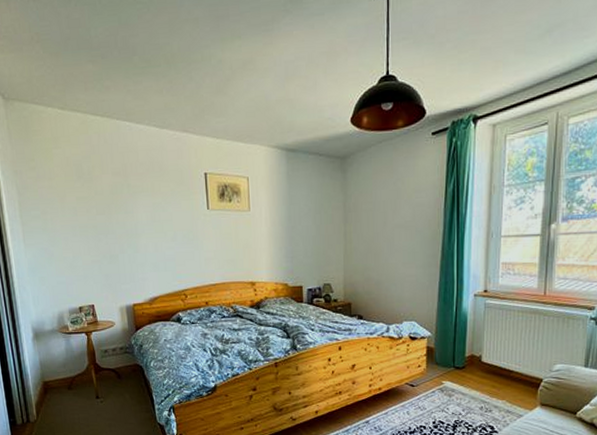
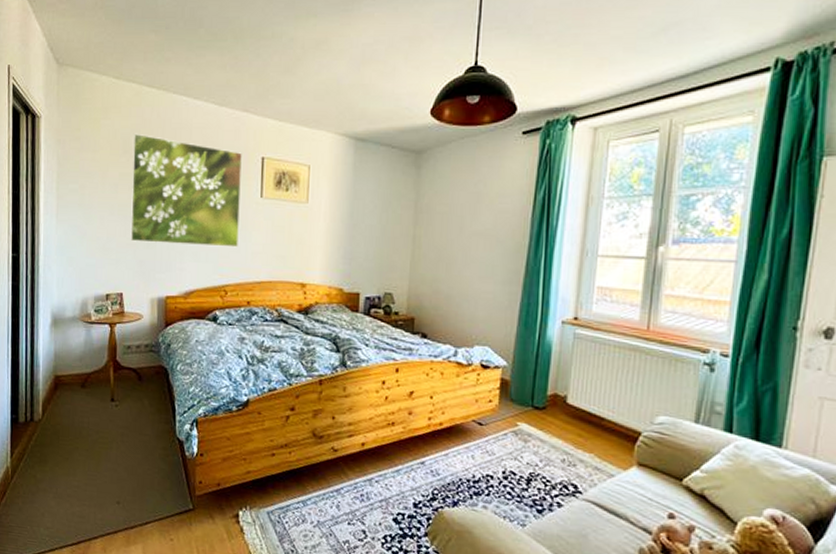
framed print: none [85,159,192,259] -> present [130,133,242,248]

